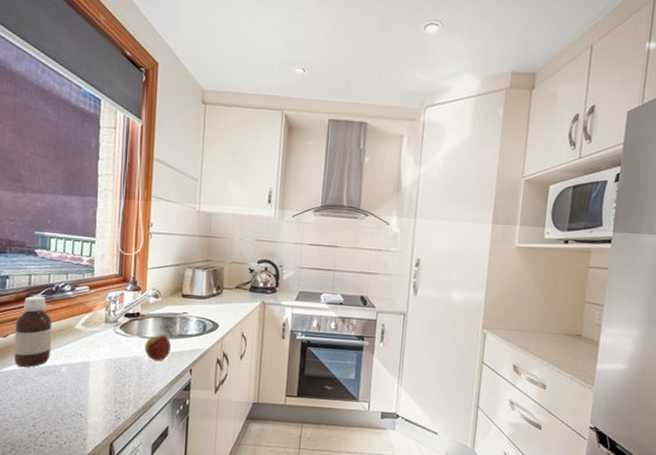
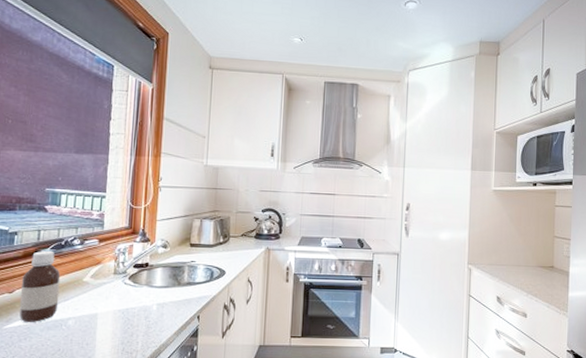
apple: present [144,335,172,362] -> none [153,284,180,310]

